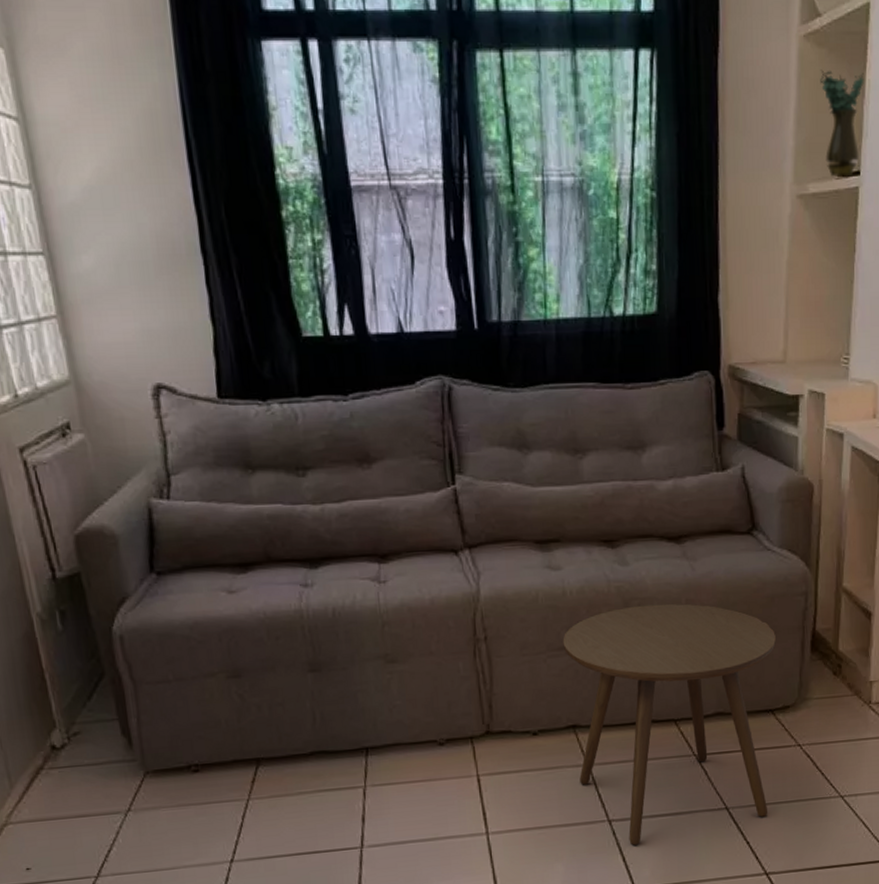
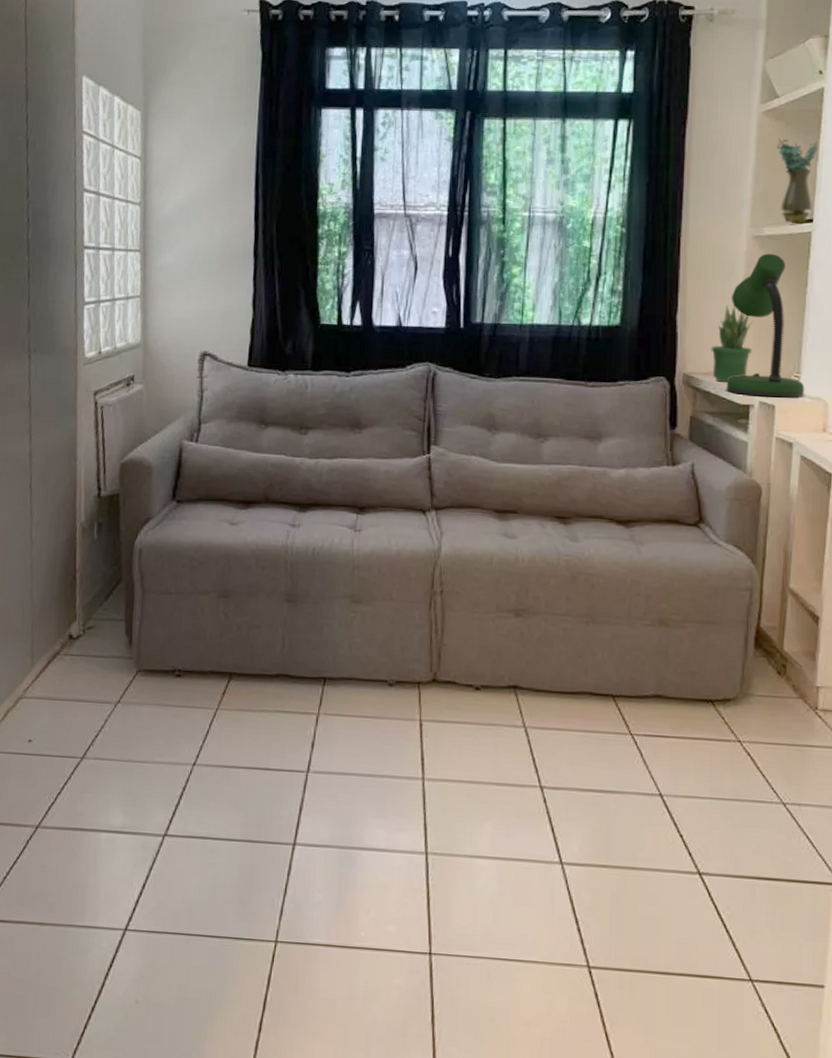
side table: present [562,603,776,846] -> none [511,580,719,817]
planter: none [756,281,800,371] -> present [711,305,754,382]
desk lamp: none [774,215,855,385] -> present [726,253,805,398]

